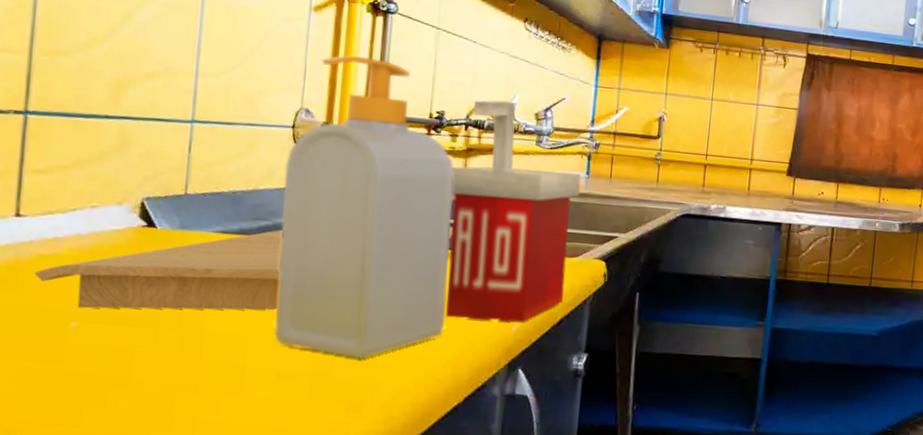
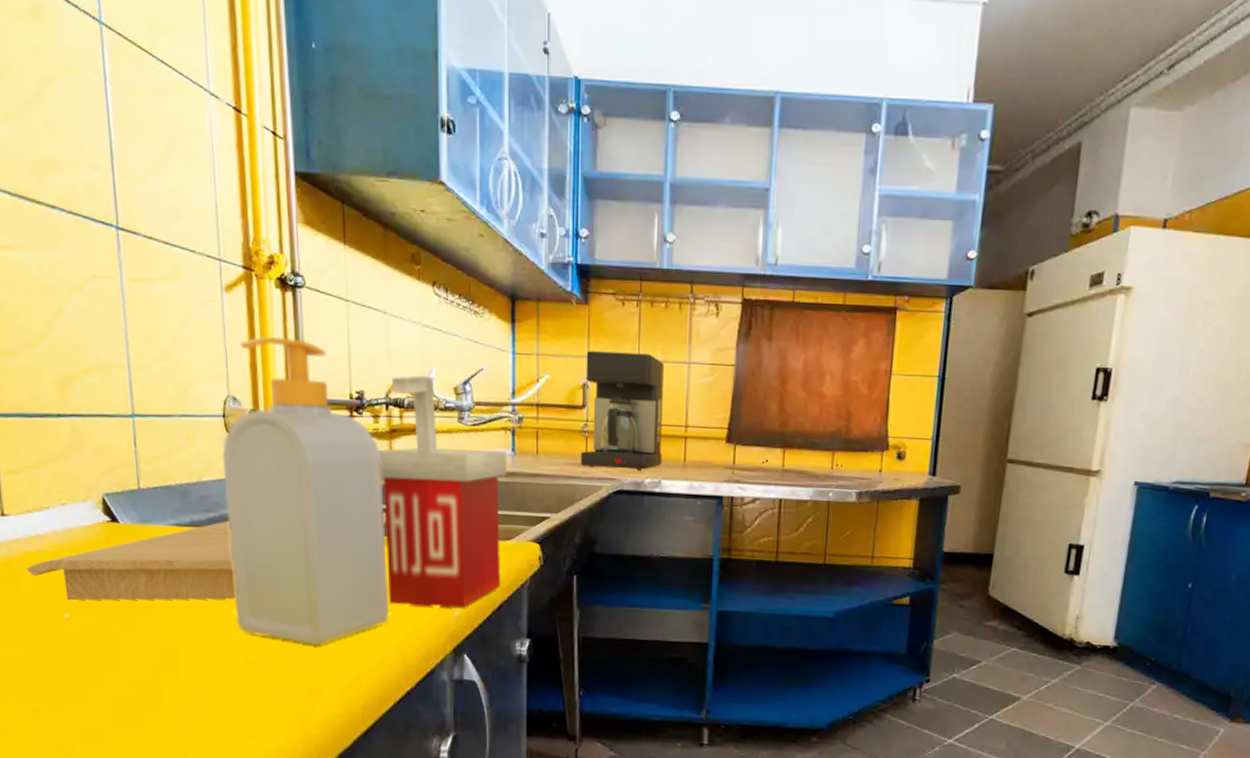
coffee maker: none [651,88,735,197] -> present [580,351,664,470]

